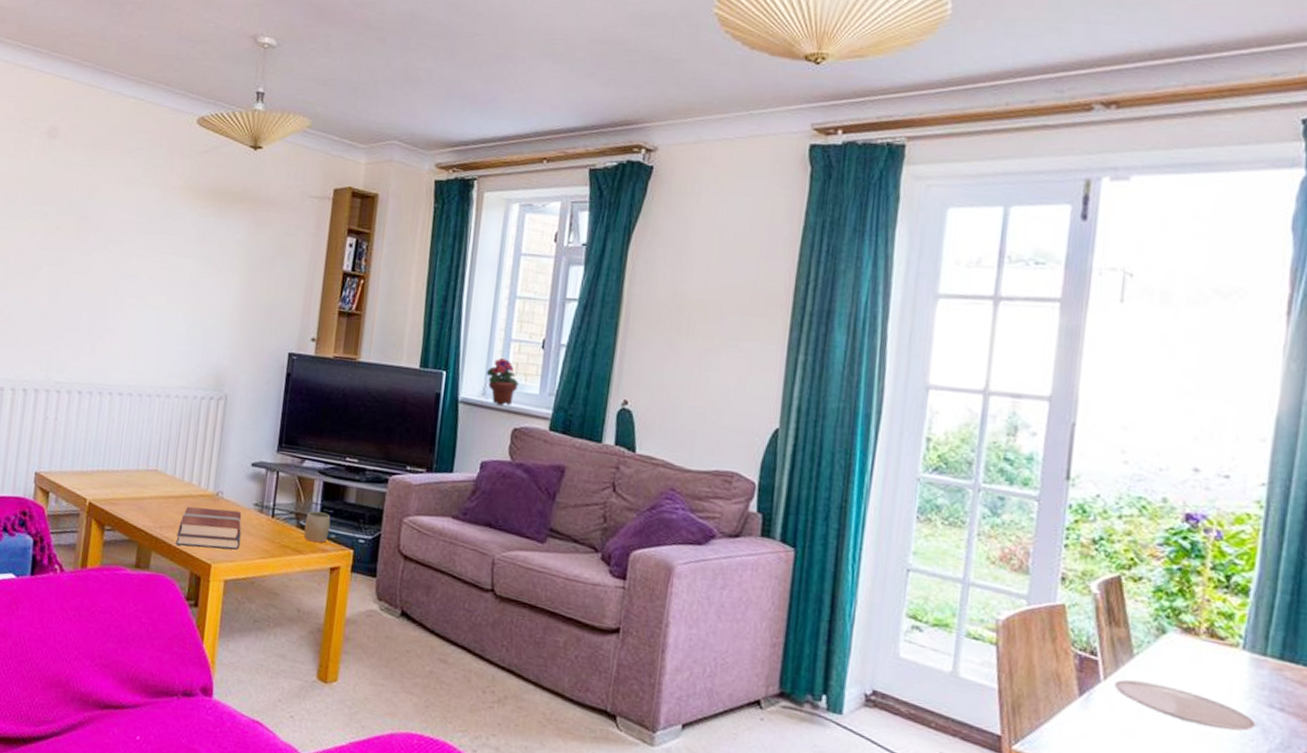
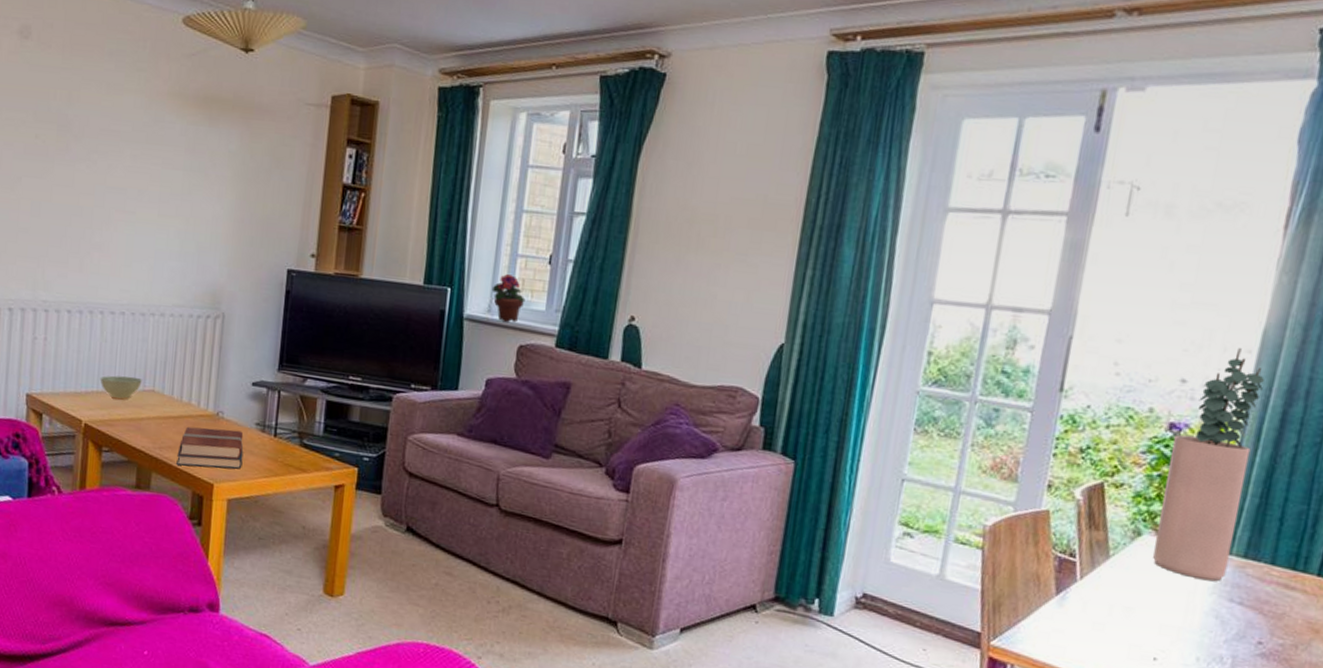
bowl: none [105,455,147,480] -> present [100,375,143,401]
mug: present [304,511,331,543] -> none [307,429,335,462]
plate: present [1114,679,1256,732] -> none [1089,579,1216,624]
vase: none [1181,436,1282,684] -> present [1153,348,1264,581]

